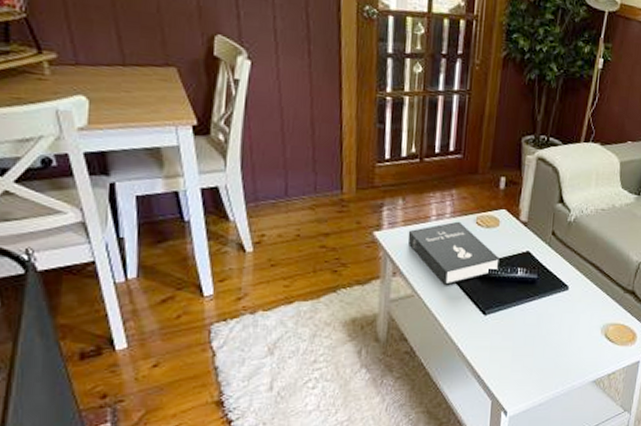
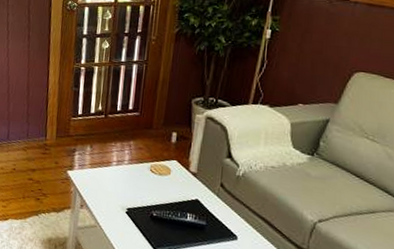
booklet: present [407,221,500,285] -> none [93,167,171,221]

